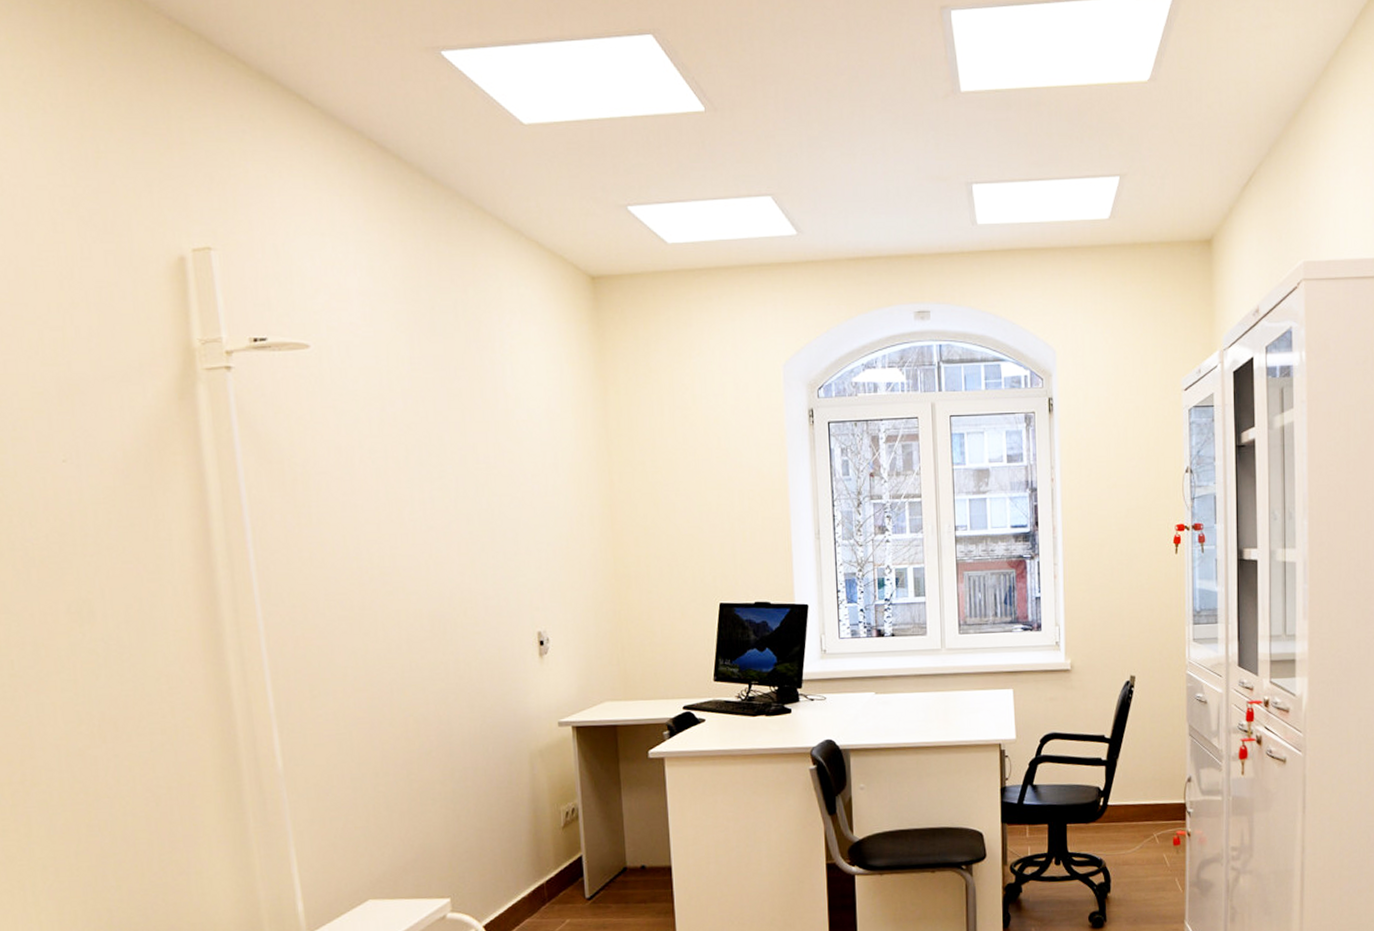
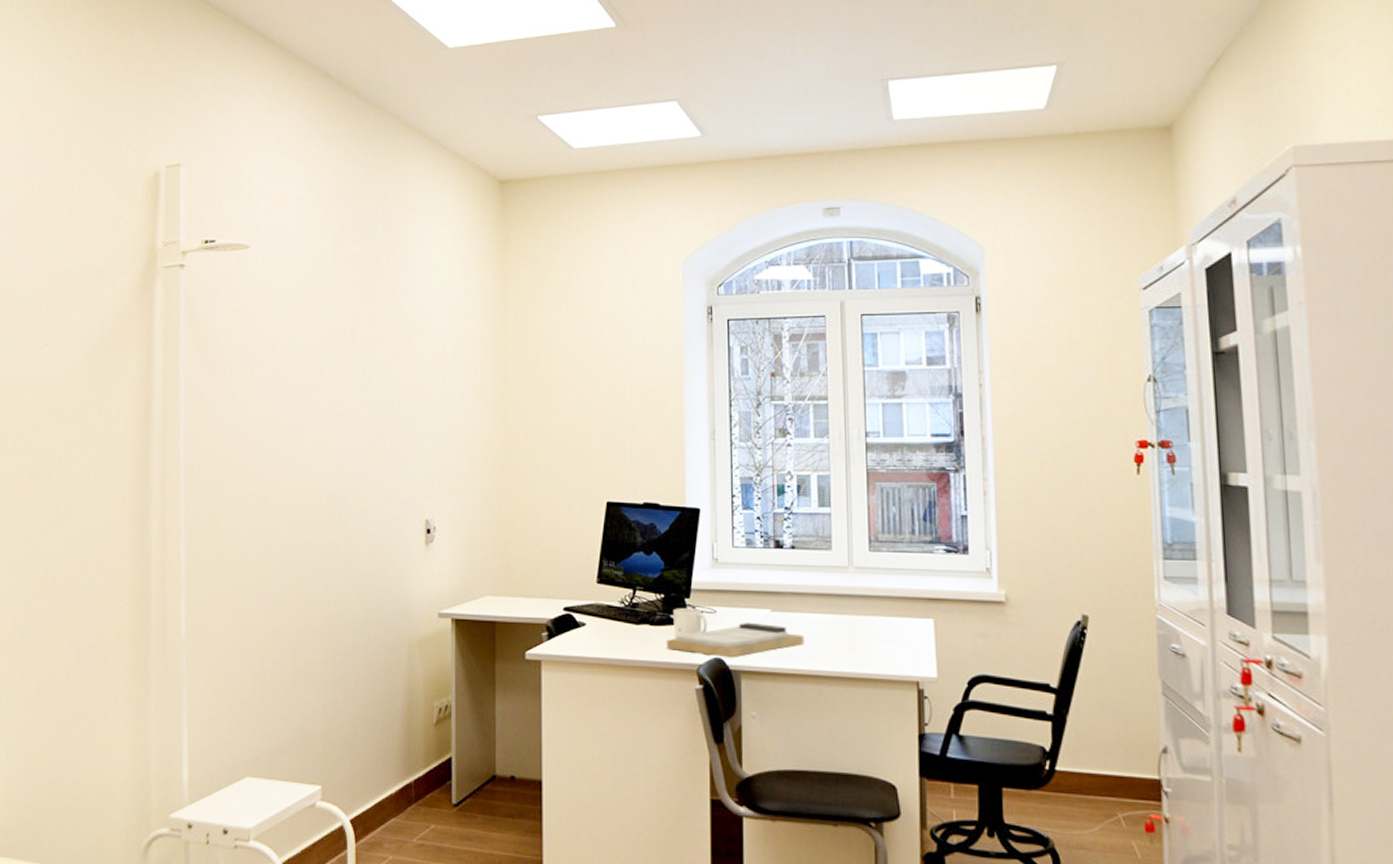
clipboard: none [782,705,905,739] -> present [667,622,804,658]
mug: none [786,697,819,726] -> present [672,608,708,639]

